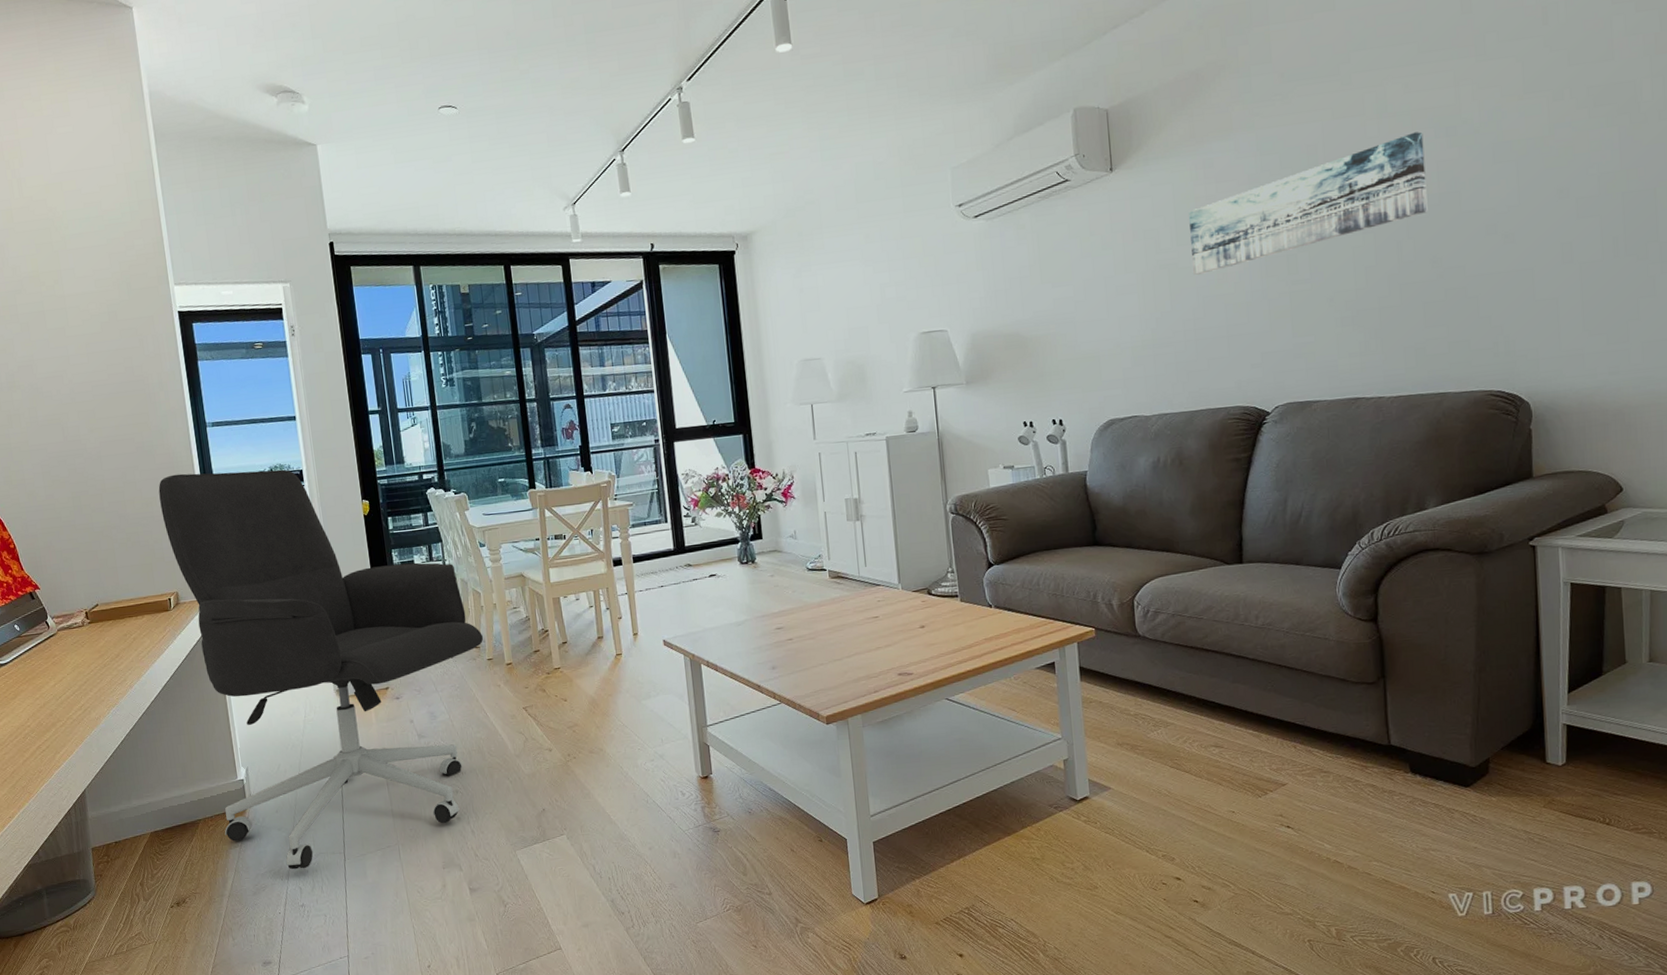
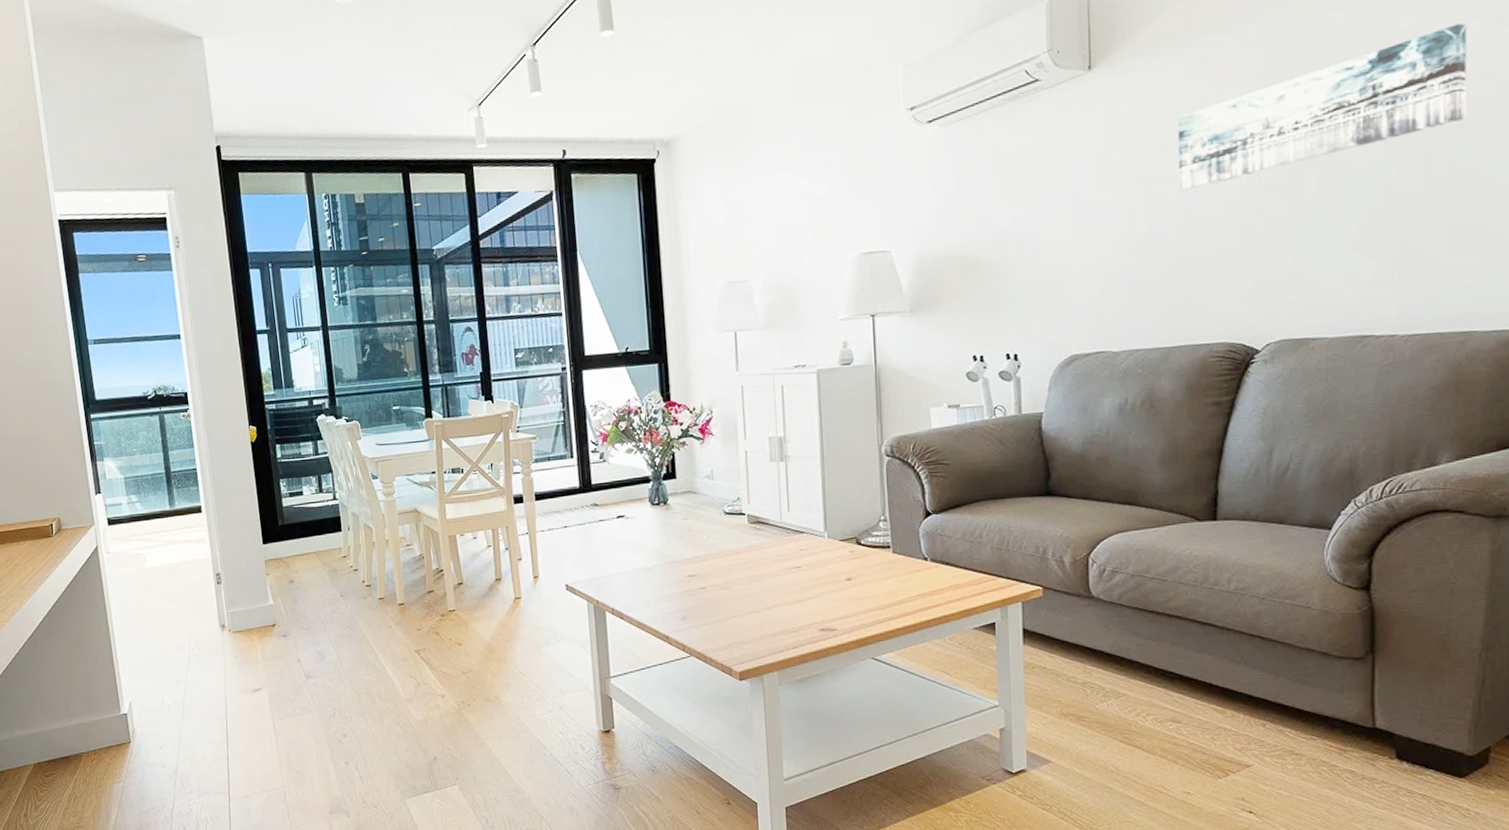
office chair: present [158,469,484,870] -> none [39,391,375,808]

